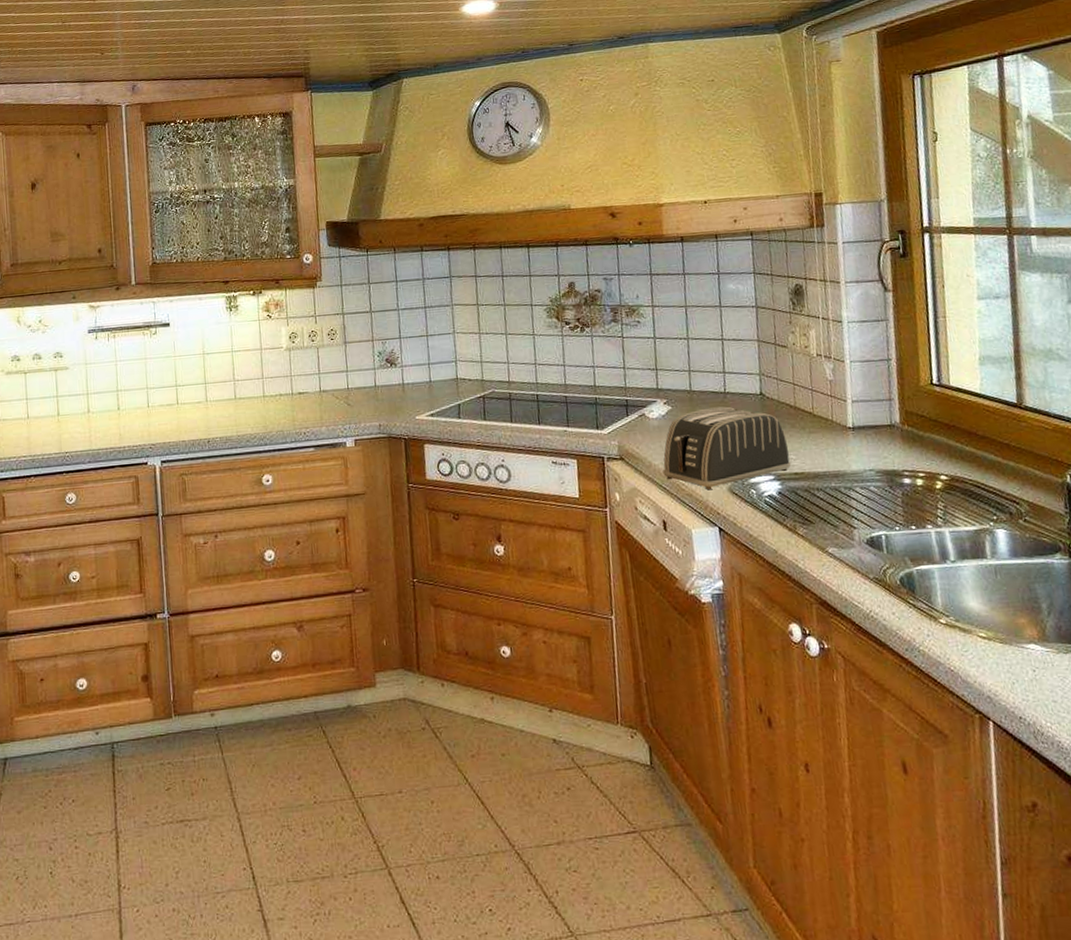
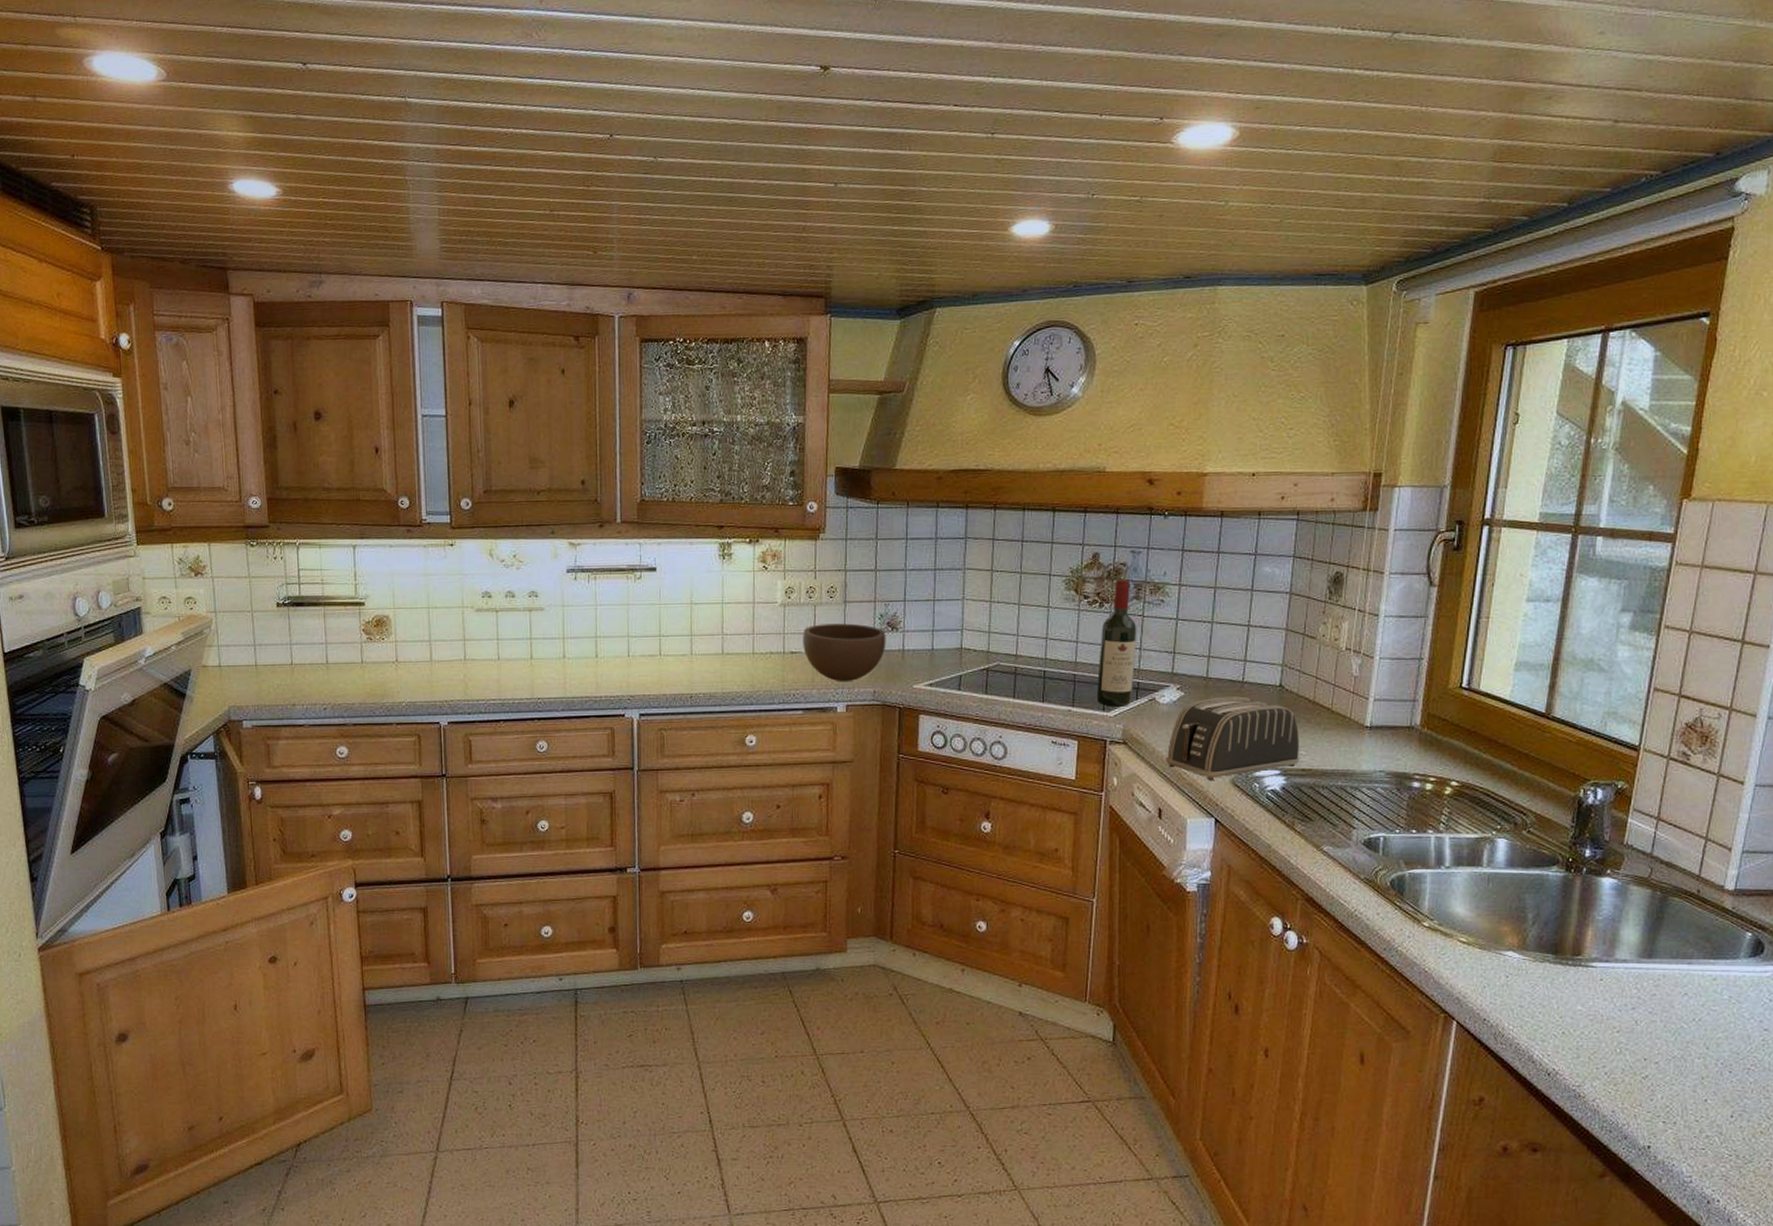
bowl: none [308,362,387,418] -> present [803,623,886,681]
wine bottle: none [585,304,623,425] -> present [1096,578,1137,707]

